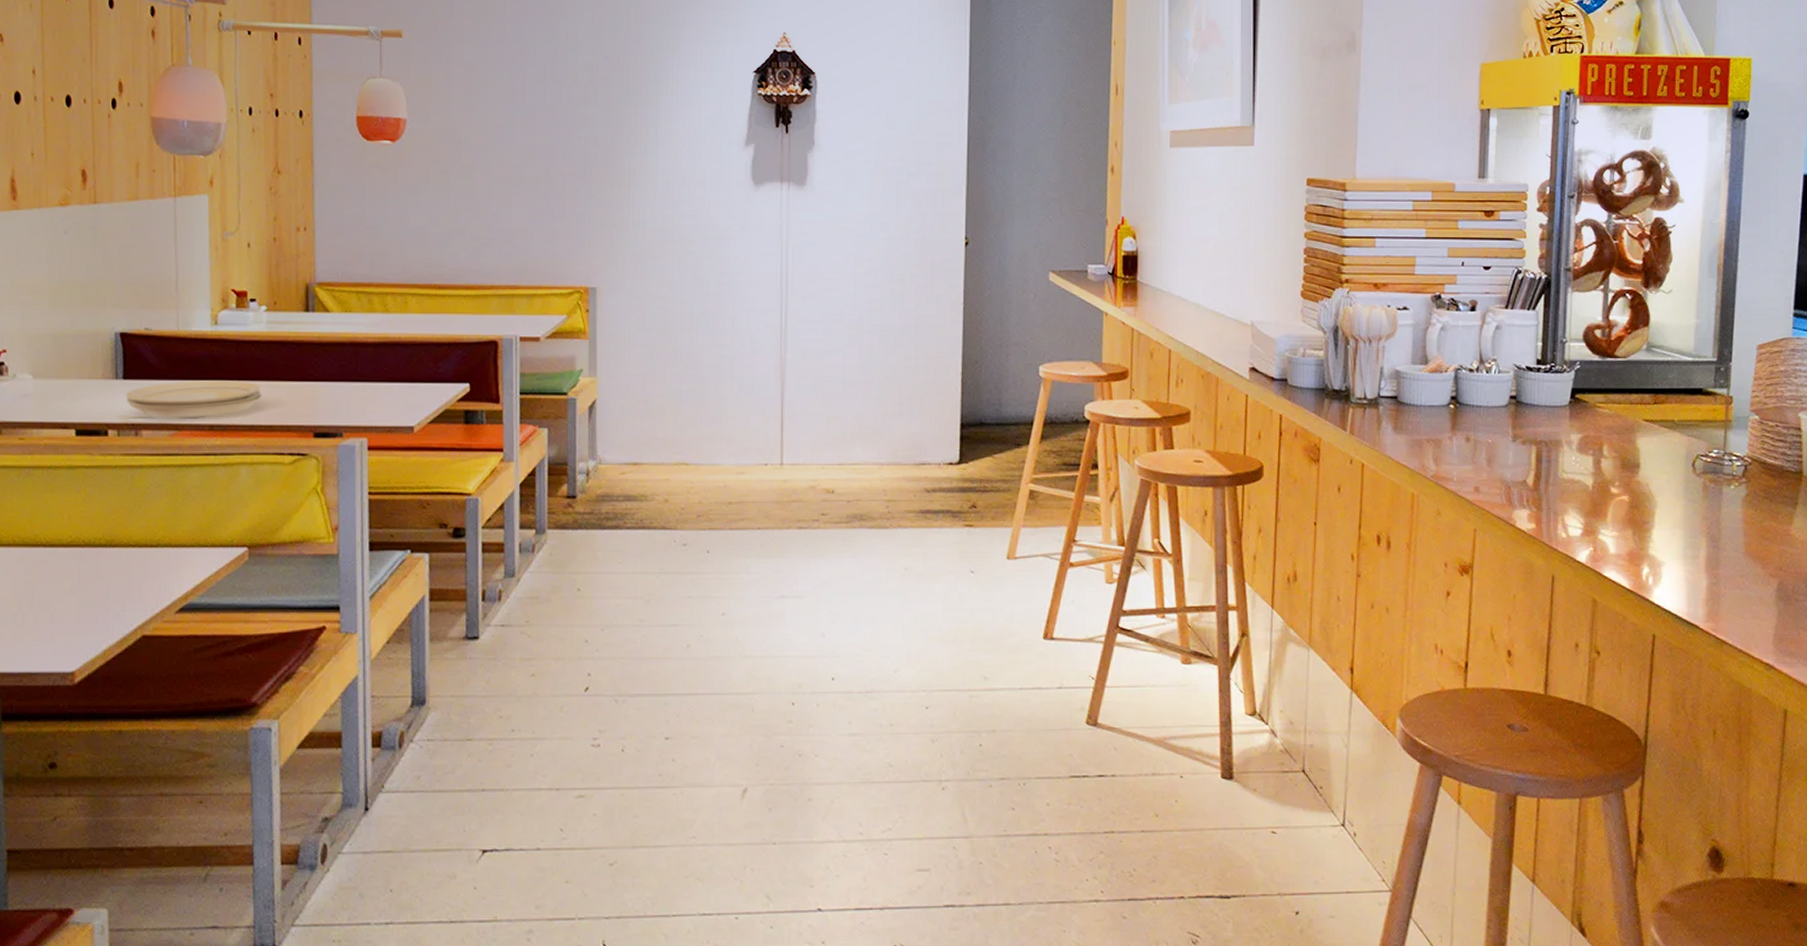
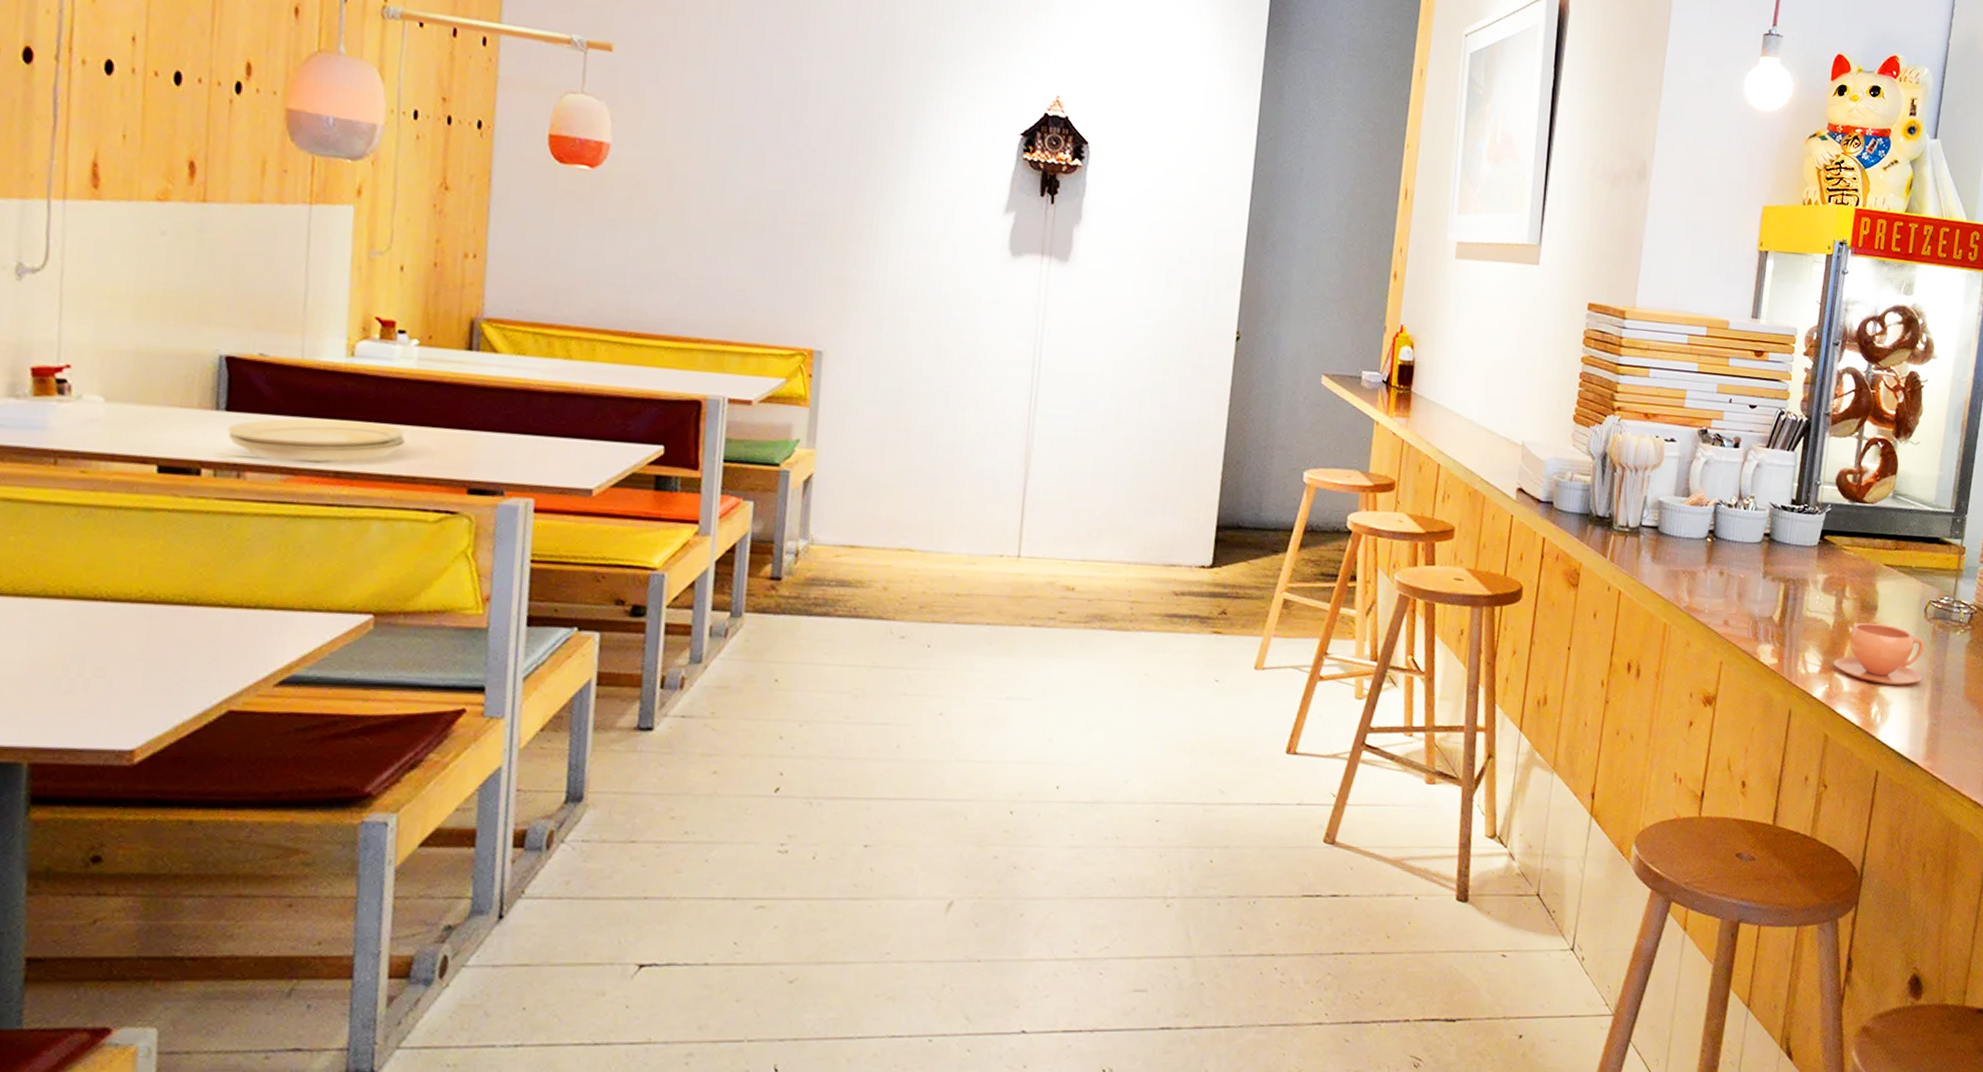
teacup: none [1597,481,1696,544] -> present [1834,622,1925,685]

